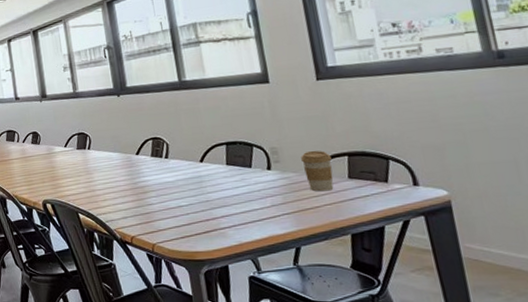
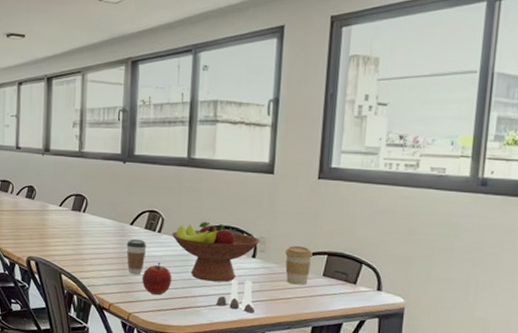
coffee cup: none [136,167,158,204] -> present [126,239,147,275]
apple: none [158,187,190,222] -> present [141,262,172,296]
fruit bowl: none [179,140,272,201] -> present [171,221,261,282]
salt and pepper shaker set: none [240,193,285,228] -> present [216,279,255,313]

